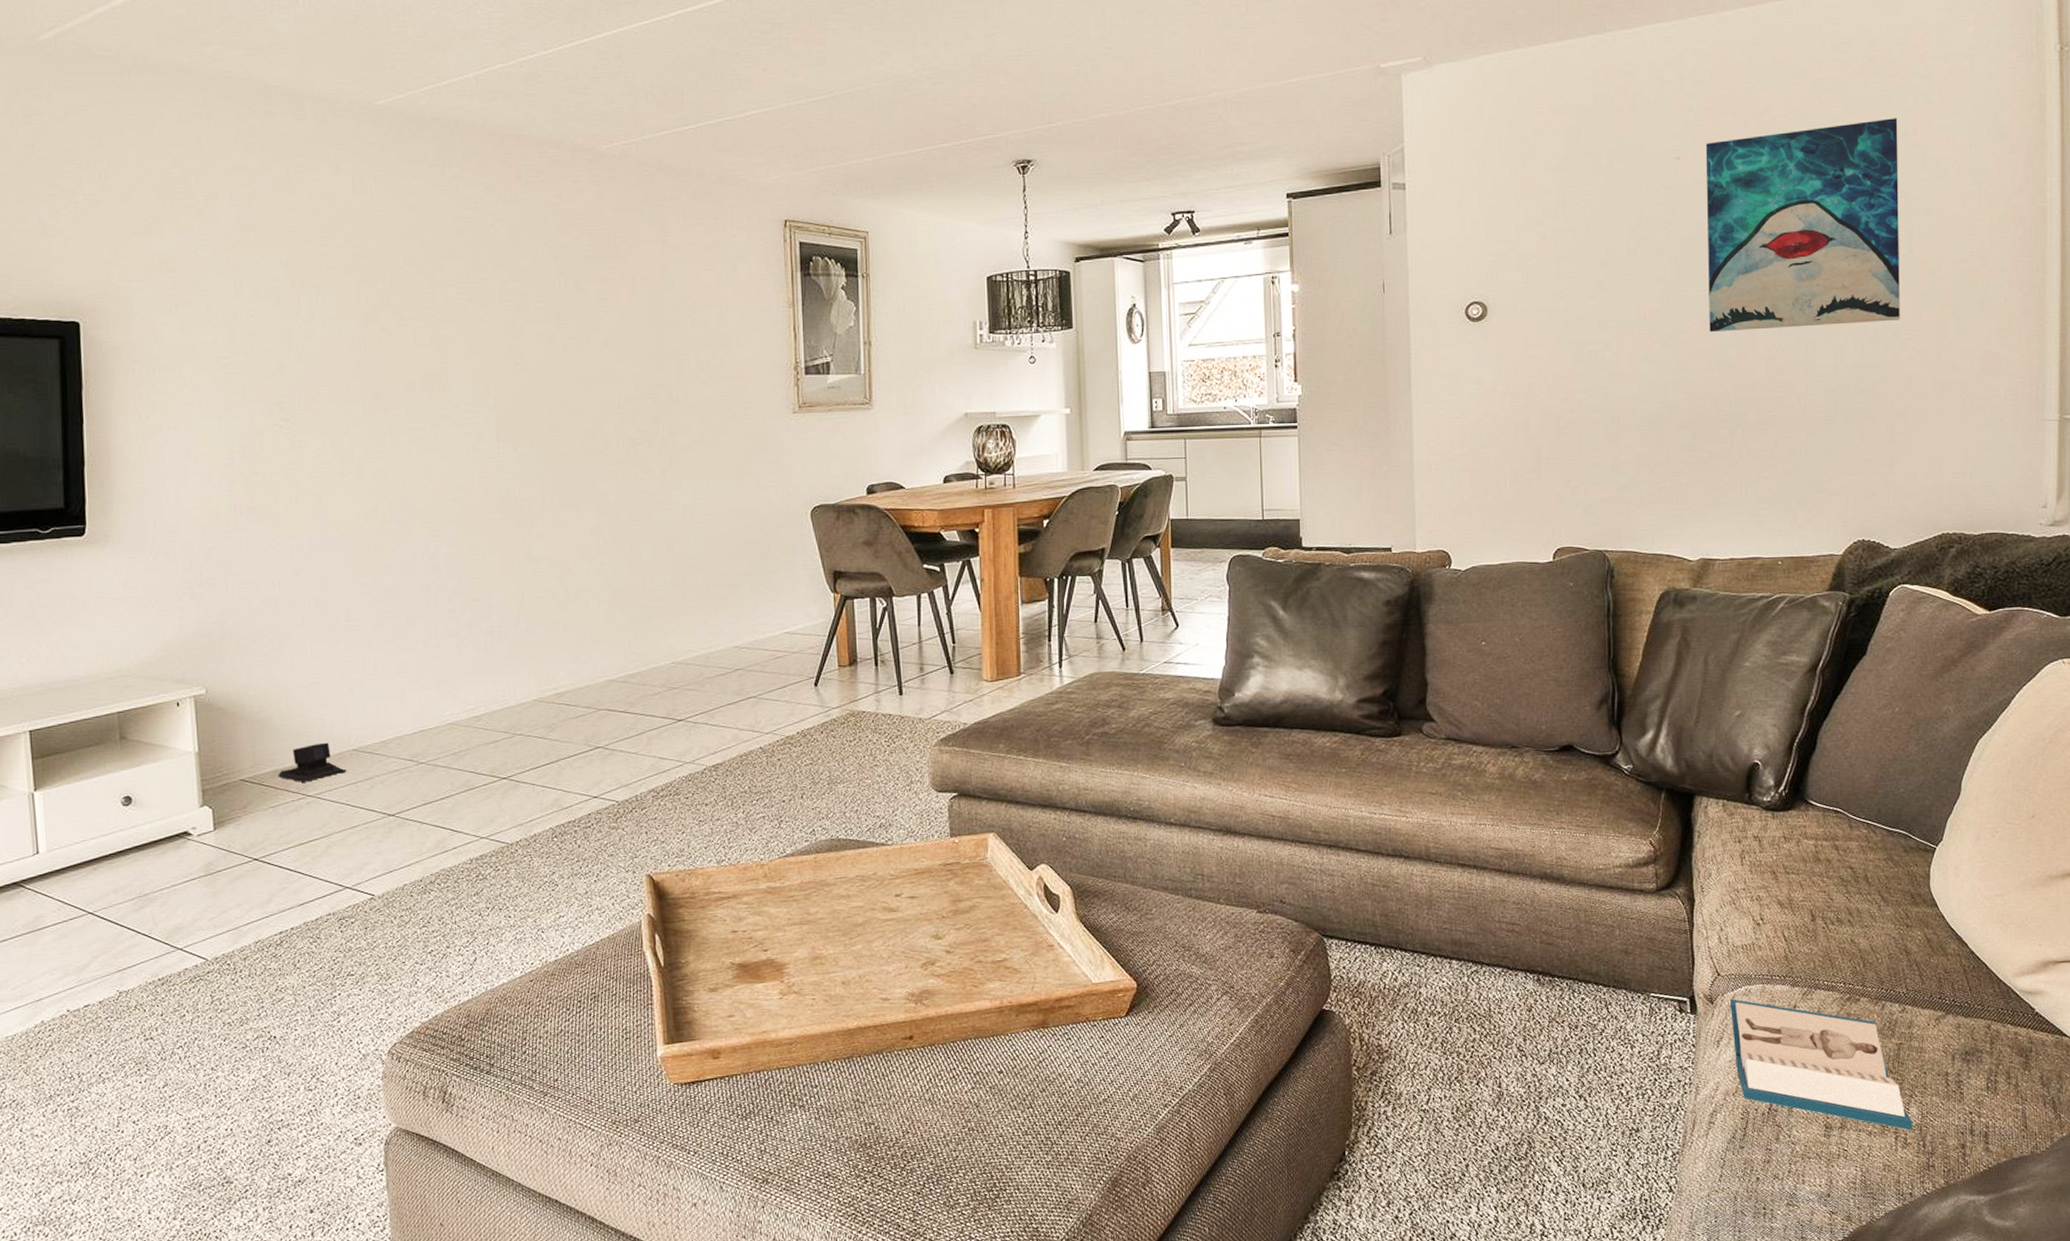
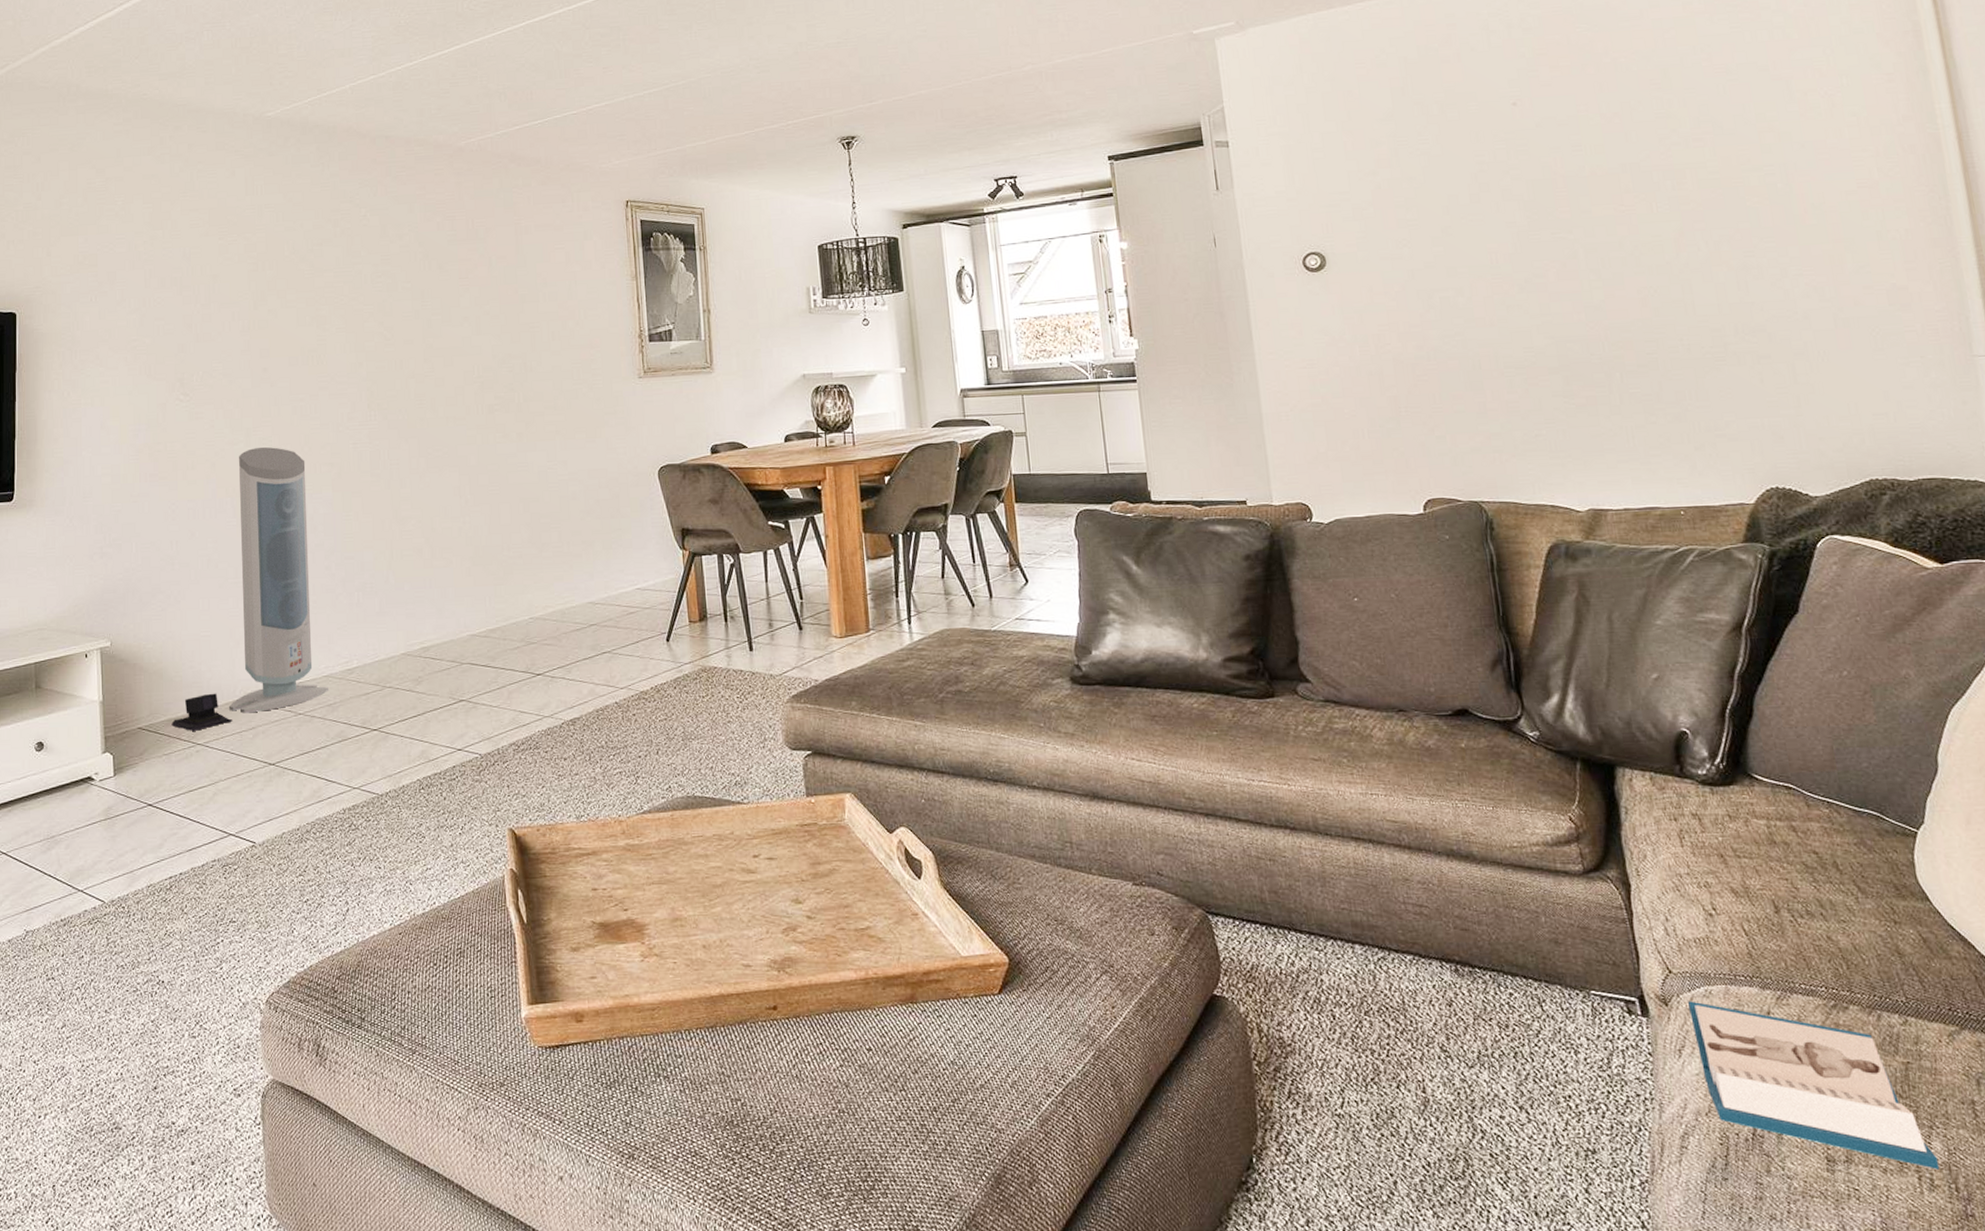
air purifier: none [343,480,453,763] -> present [229,447,328,714]
wall art: present [1705,118,1900,333] -> none [1543,53,1786,275]

